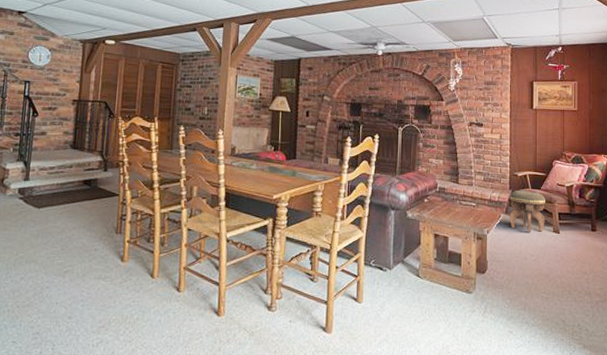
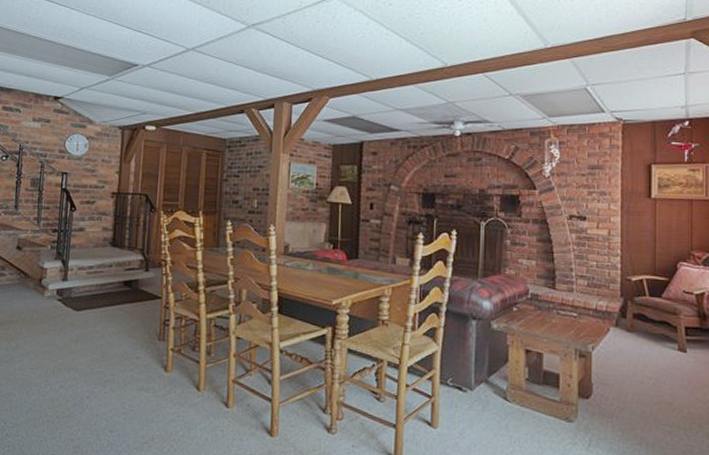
footstool: present [510,190,545,233] -> none [621,297,667,351]

